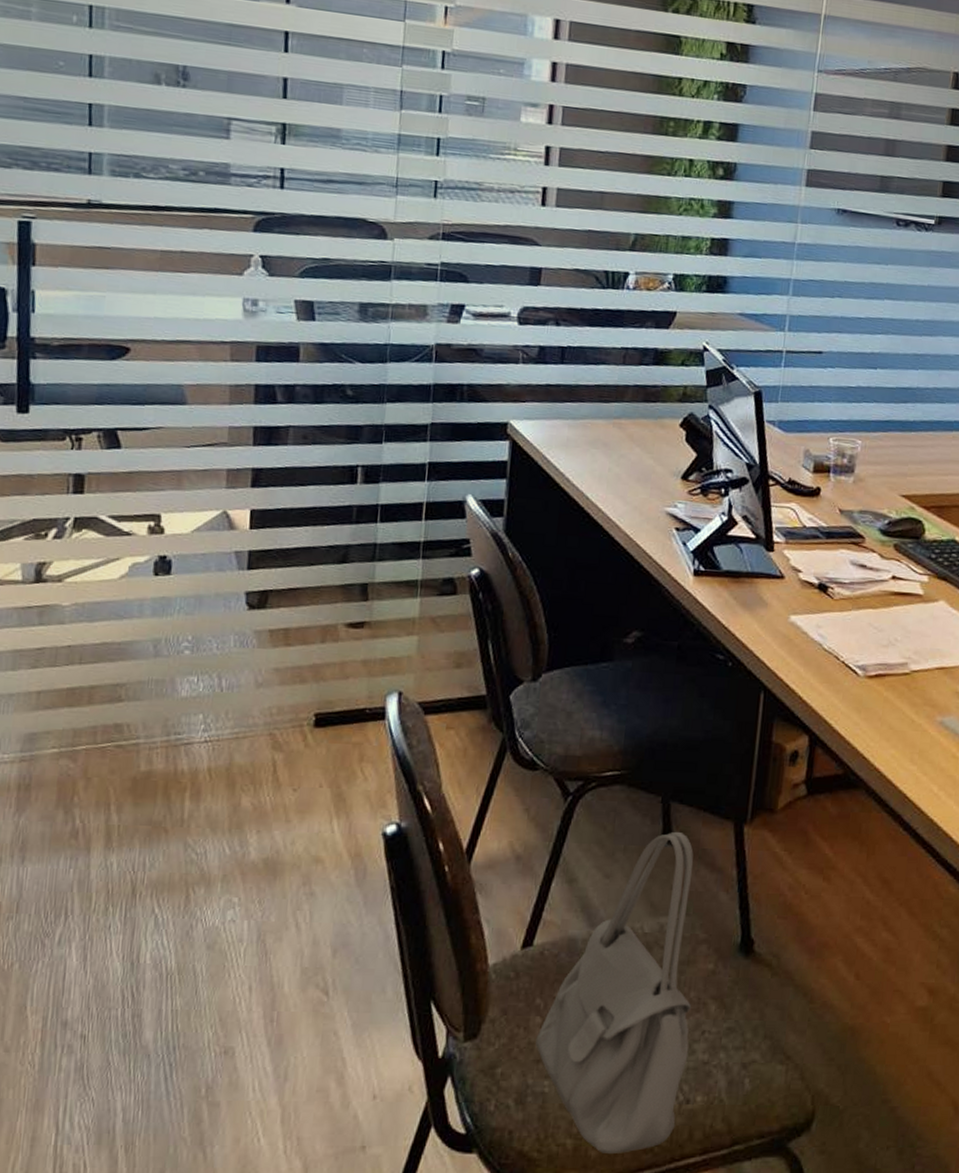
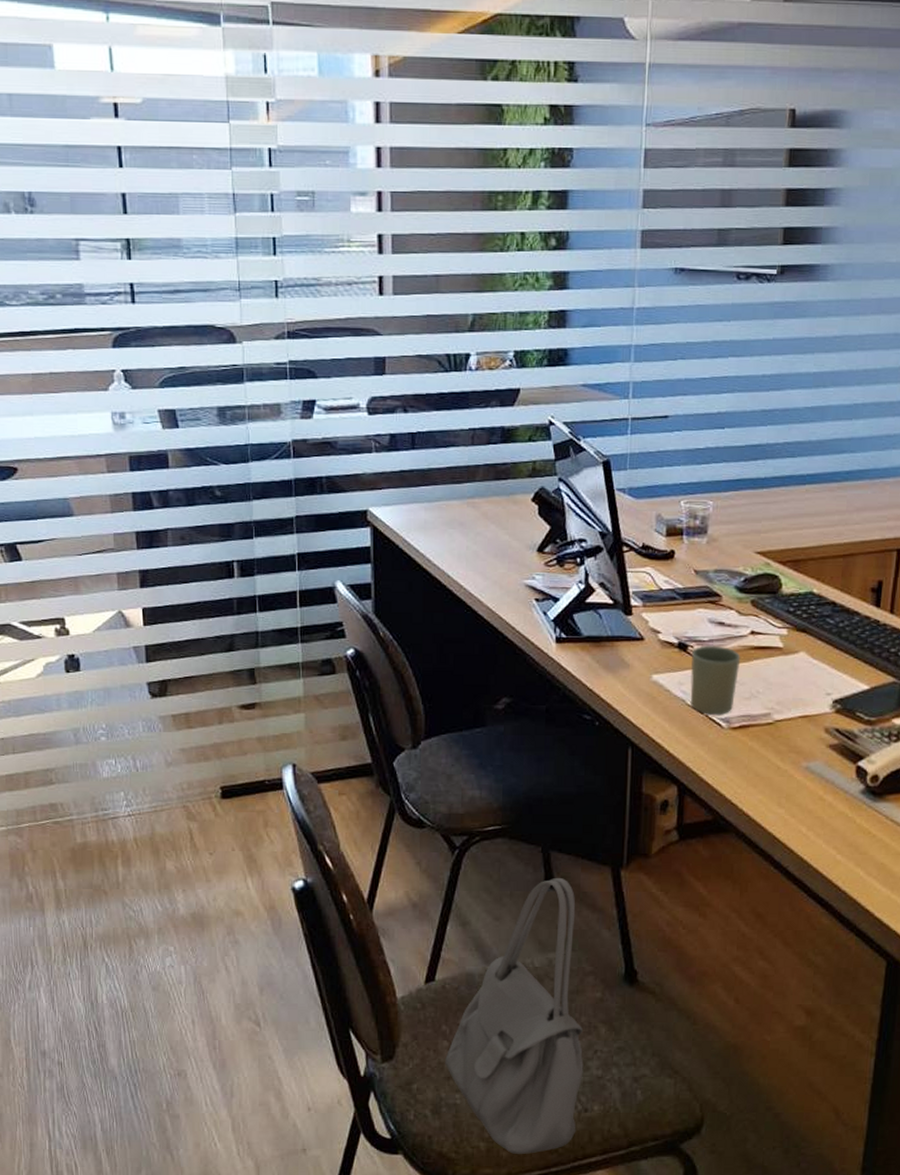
mug: none [827,588,881,662] -> present [690,645,741,715]

